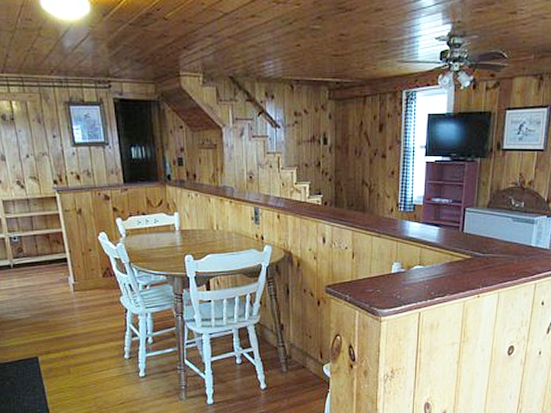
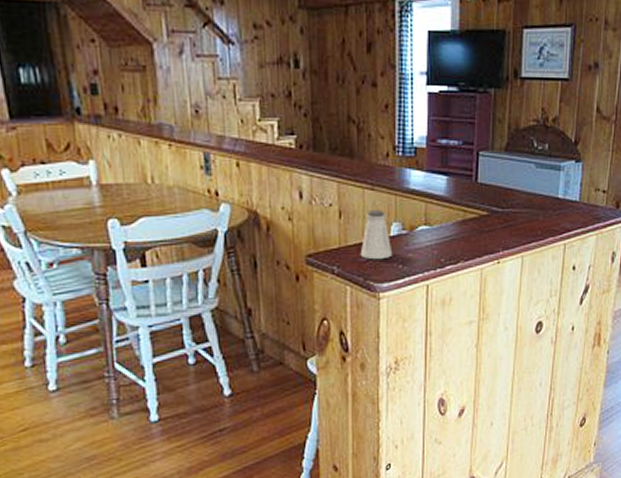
saltshaker: none [367,253,393,291] -> present [360,210,393,260]

